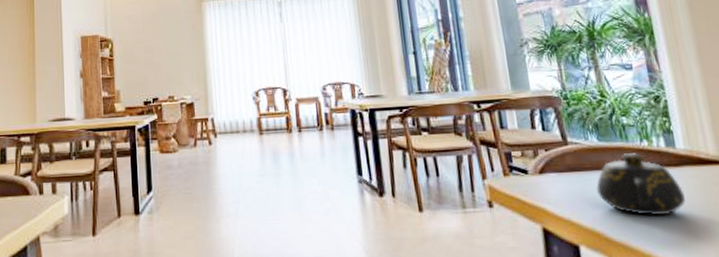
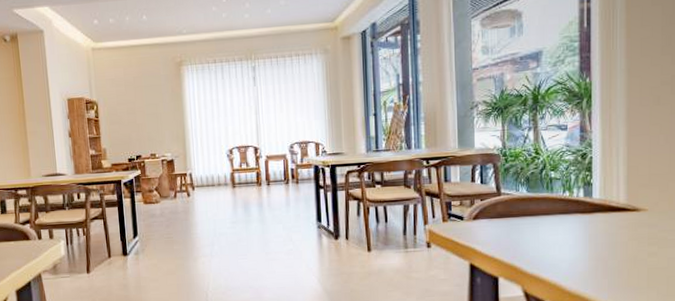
teapot: present [596,153,686,216] -> none [520,202,592,253]

